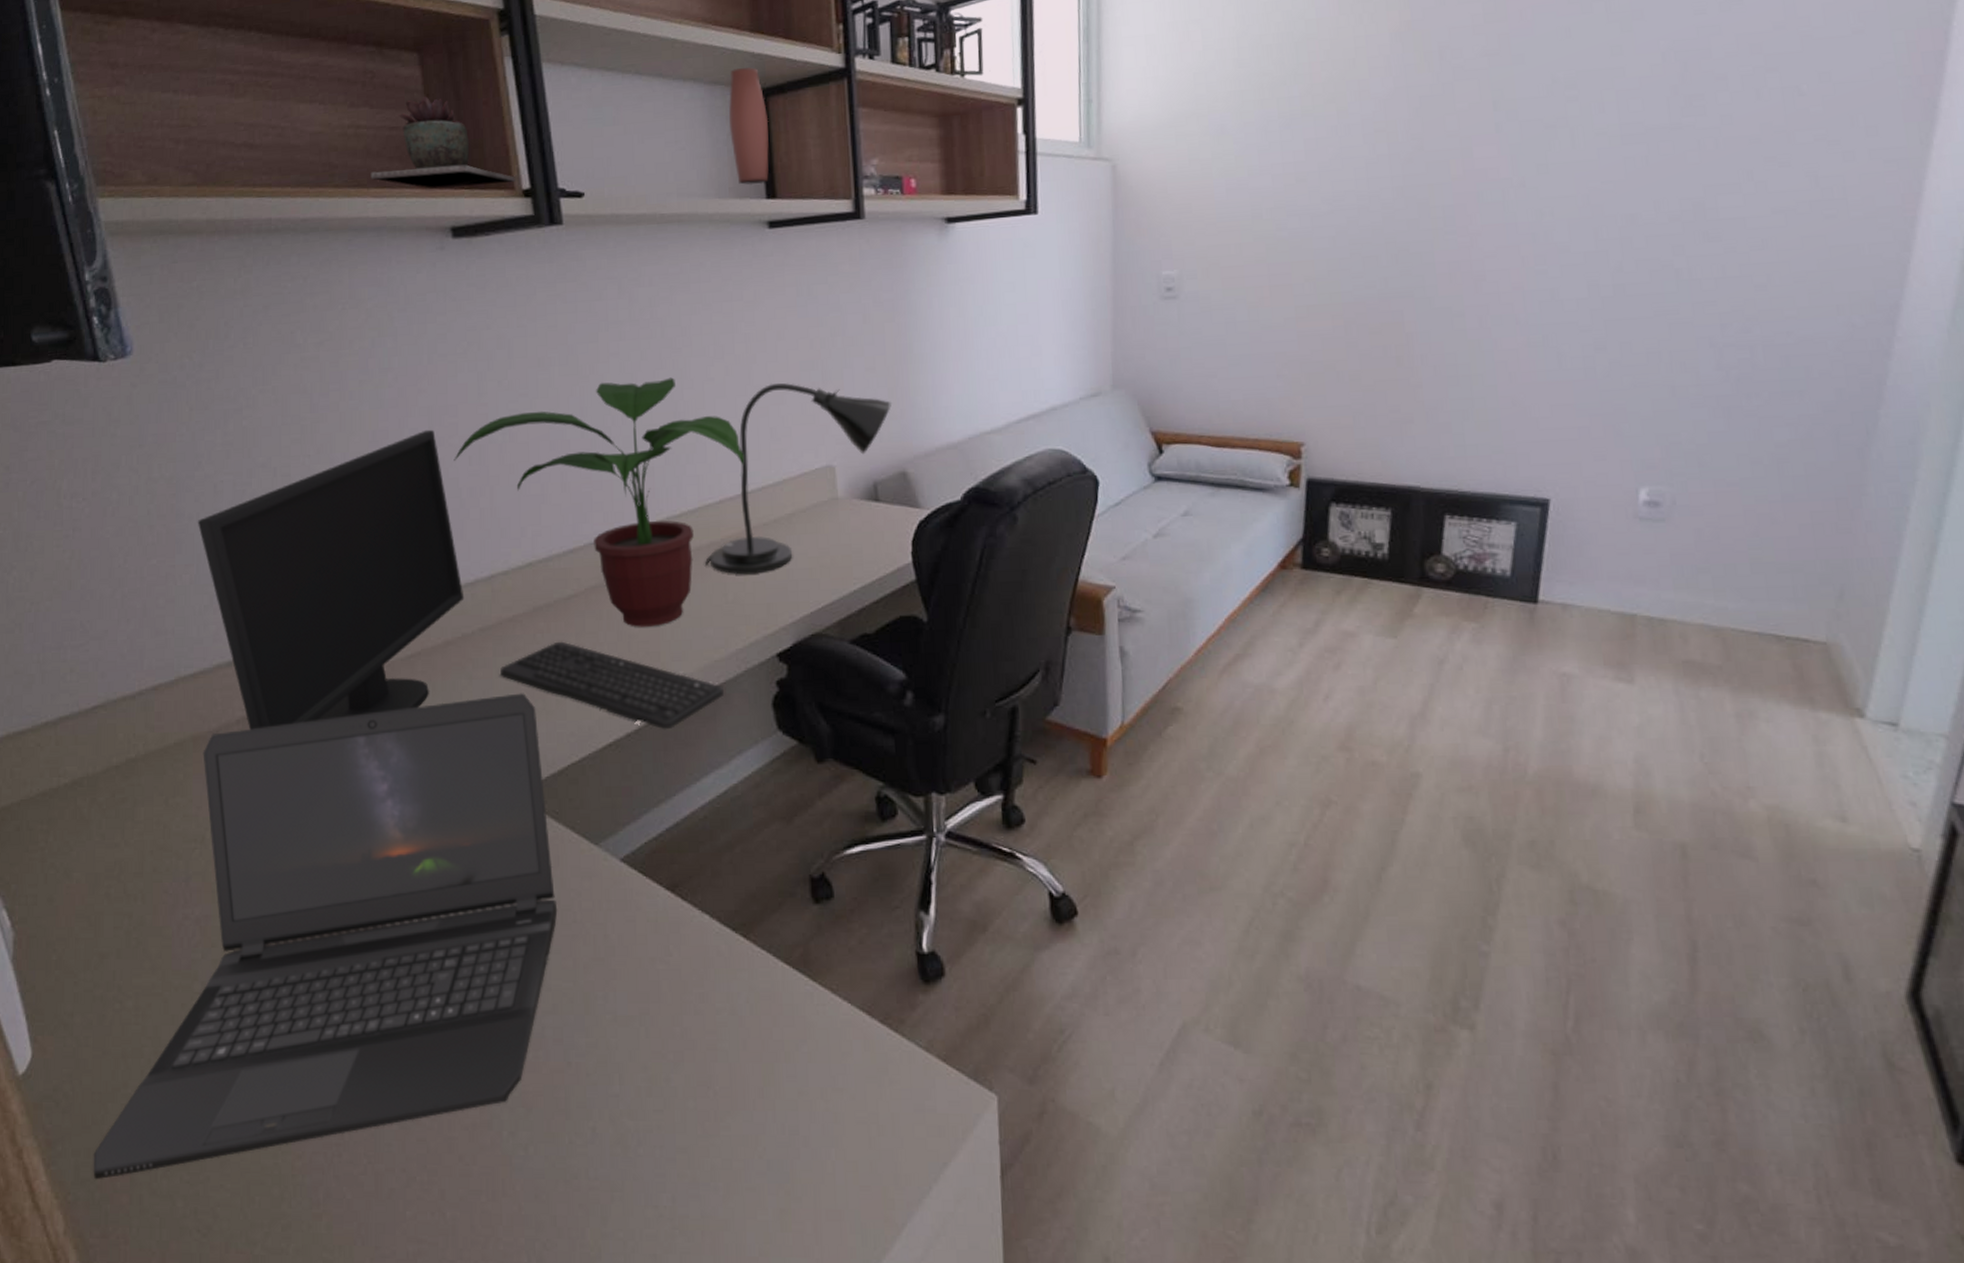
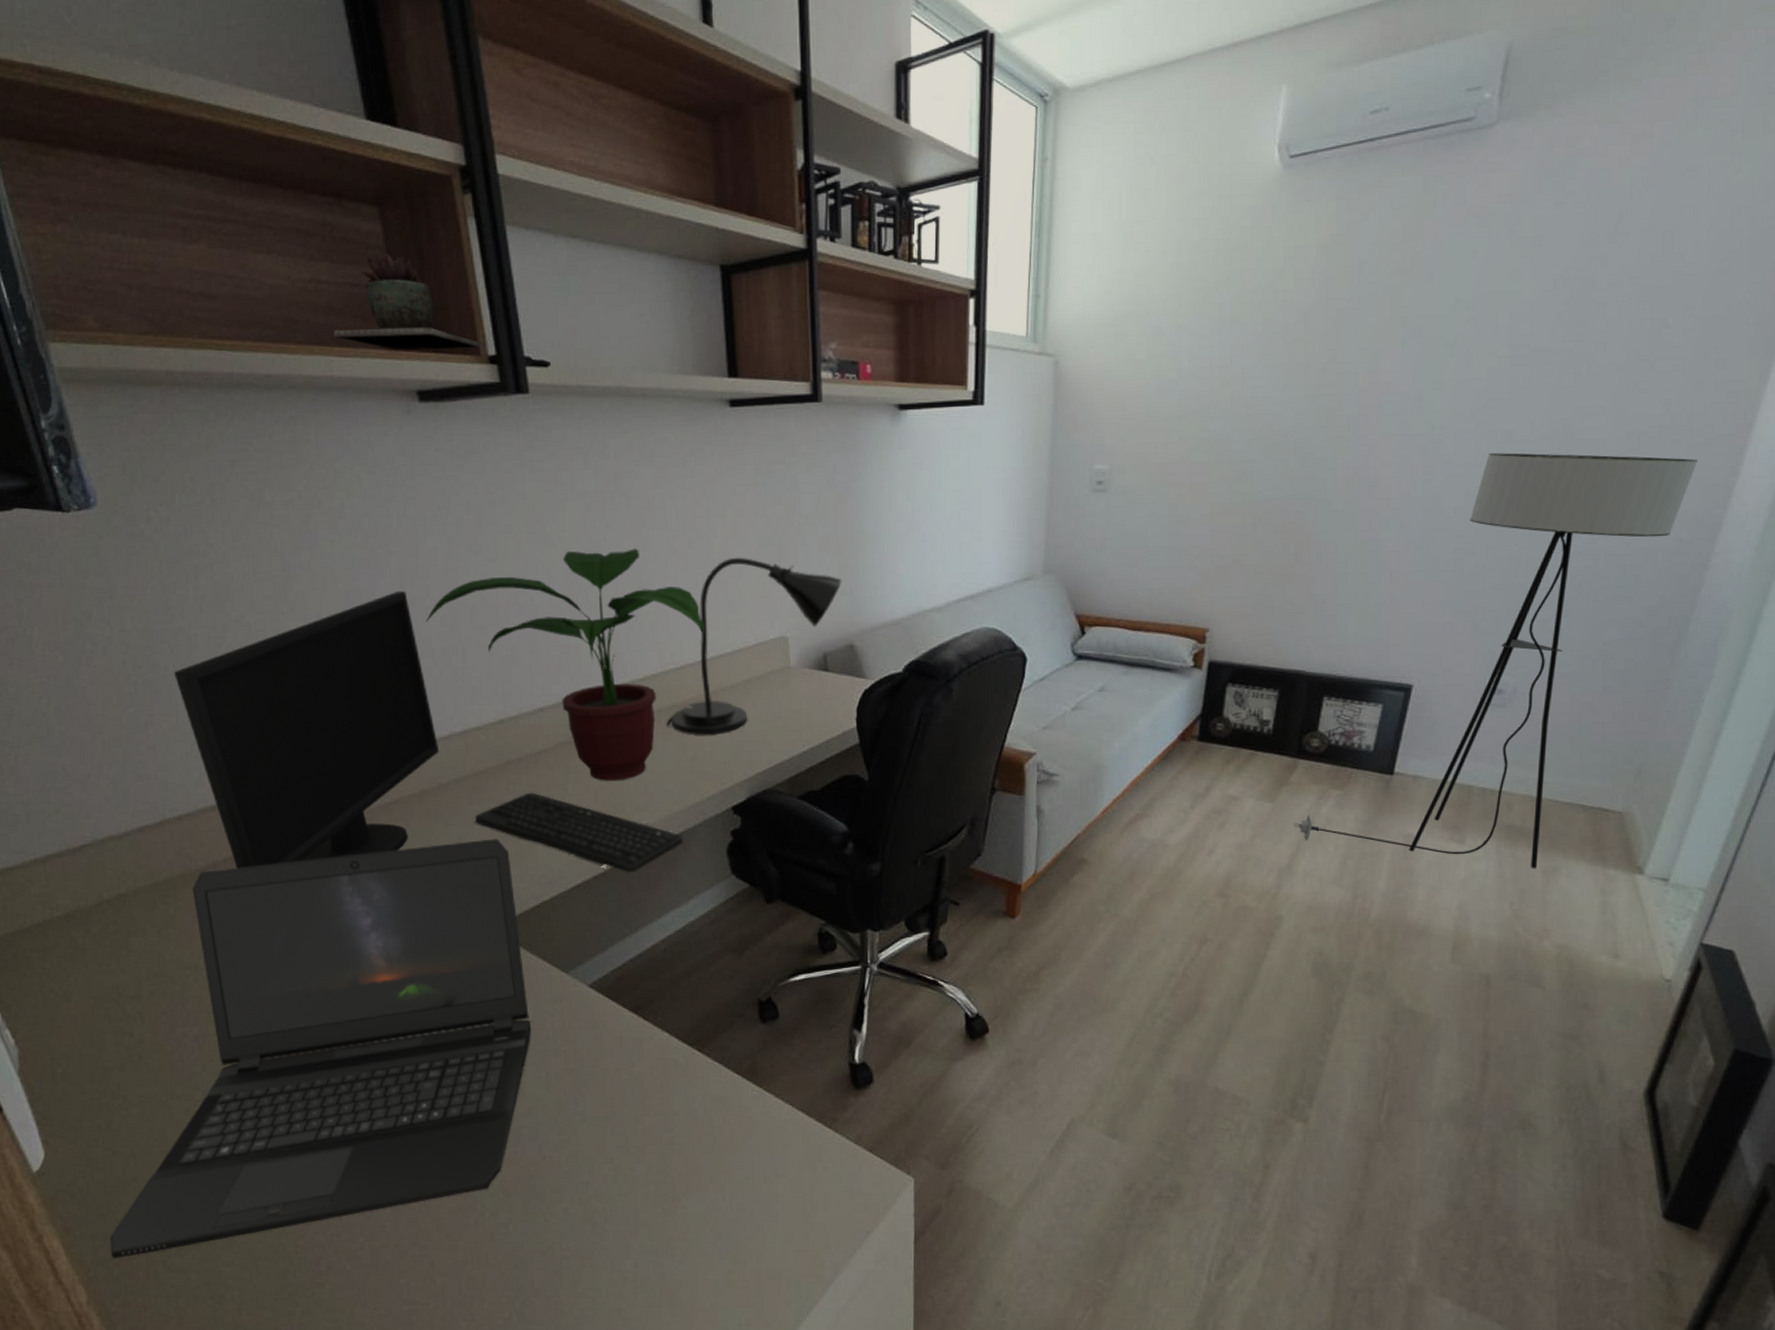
vase: present [728,67,769,185] -> none [692,243,732,363]
floor lamp: none [1422,234,1860,713] -> present [1292,453,1697,869]

